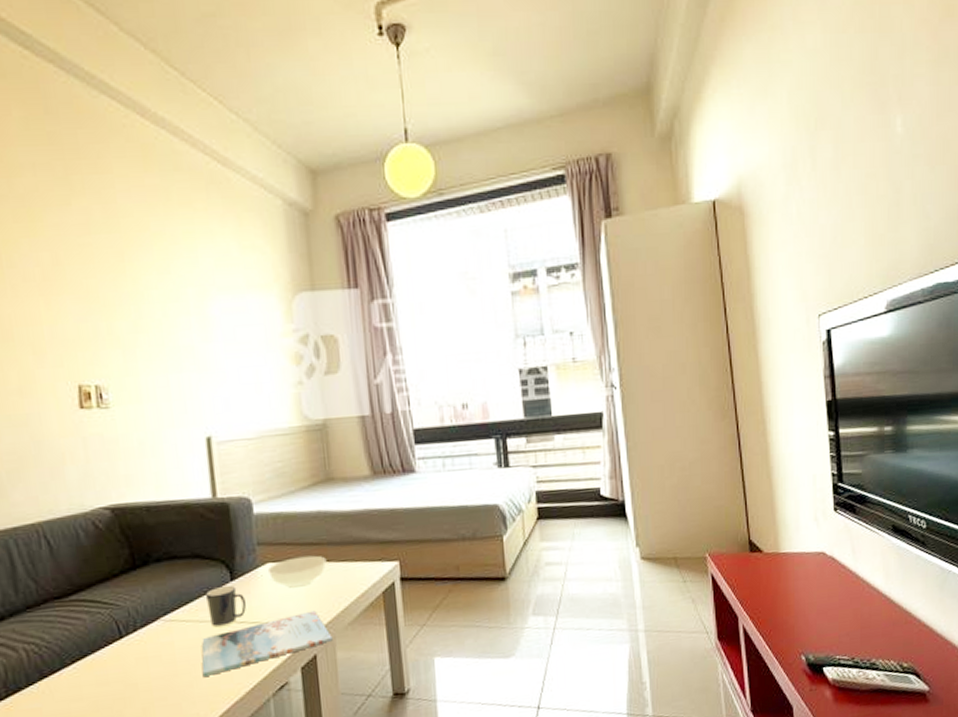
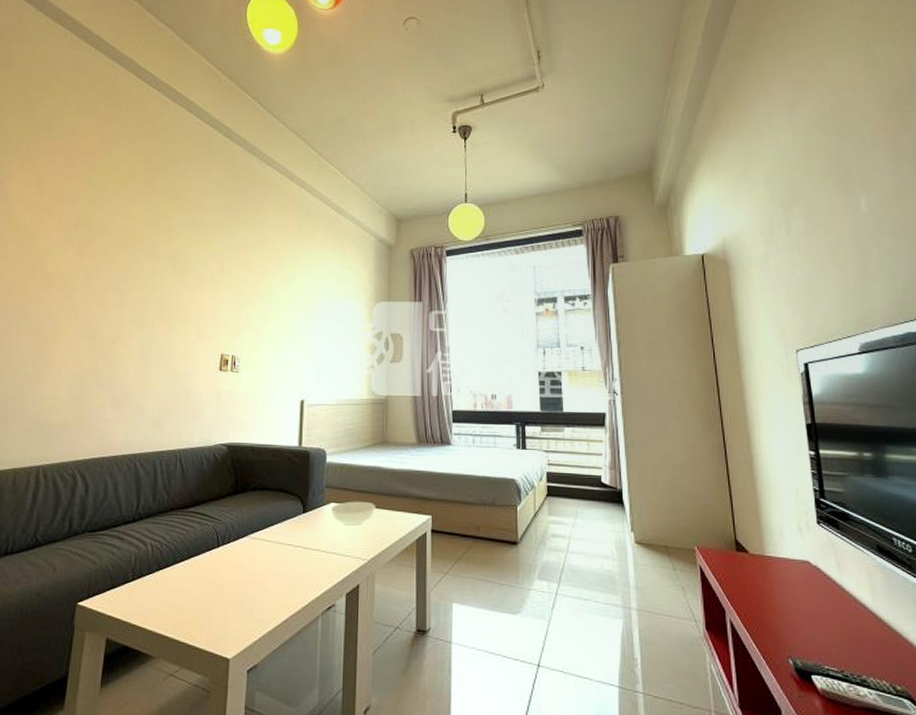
magazine: present [201,610,333,678] -> none [271,547,373,590]
mug: present [205,585,247,629] -> none [282,516,312,551]

